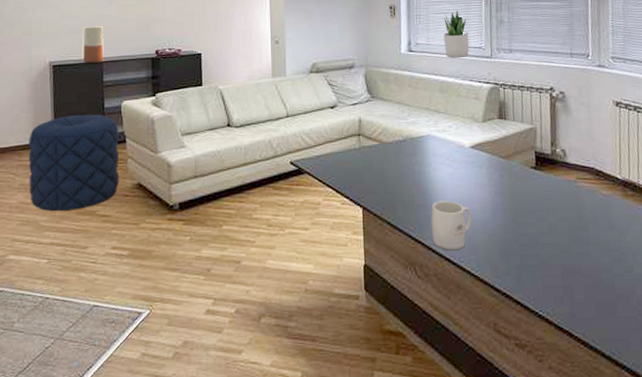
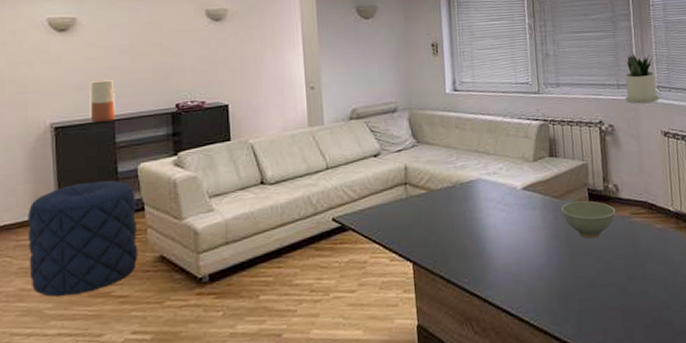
mug: present [430,201,472,251] -> none [485,247,528,301]
planter: present [443,10,470,59] -> none [488,45,516,96]
bowl: none [508,163,562,199] -> present [561,200,616,239]
planter: none [577,23,614,73] -> present [624,53,660,104]

